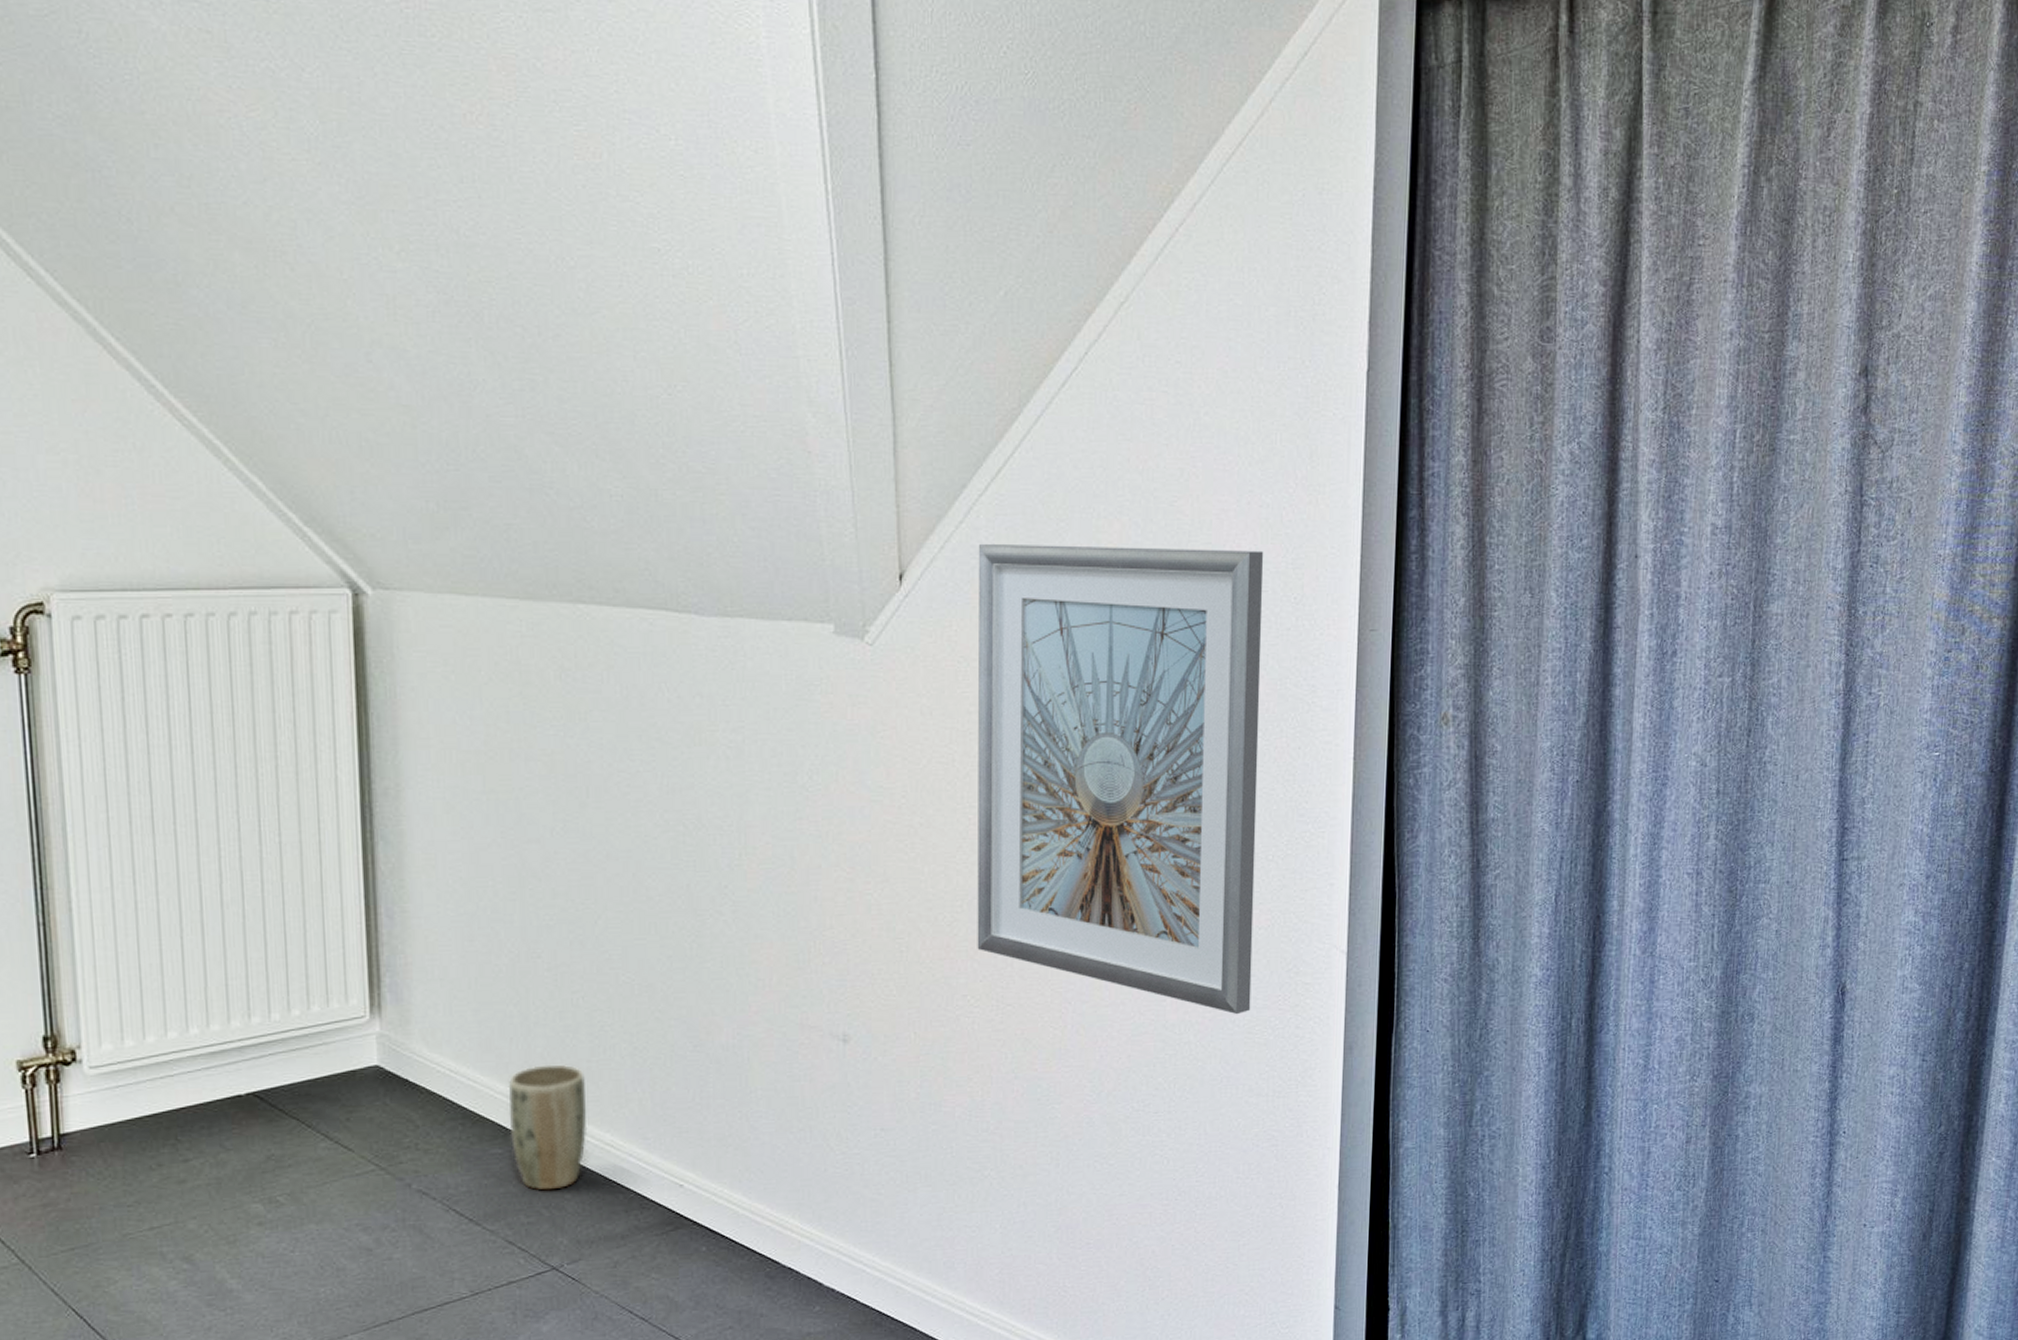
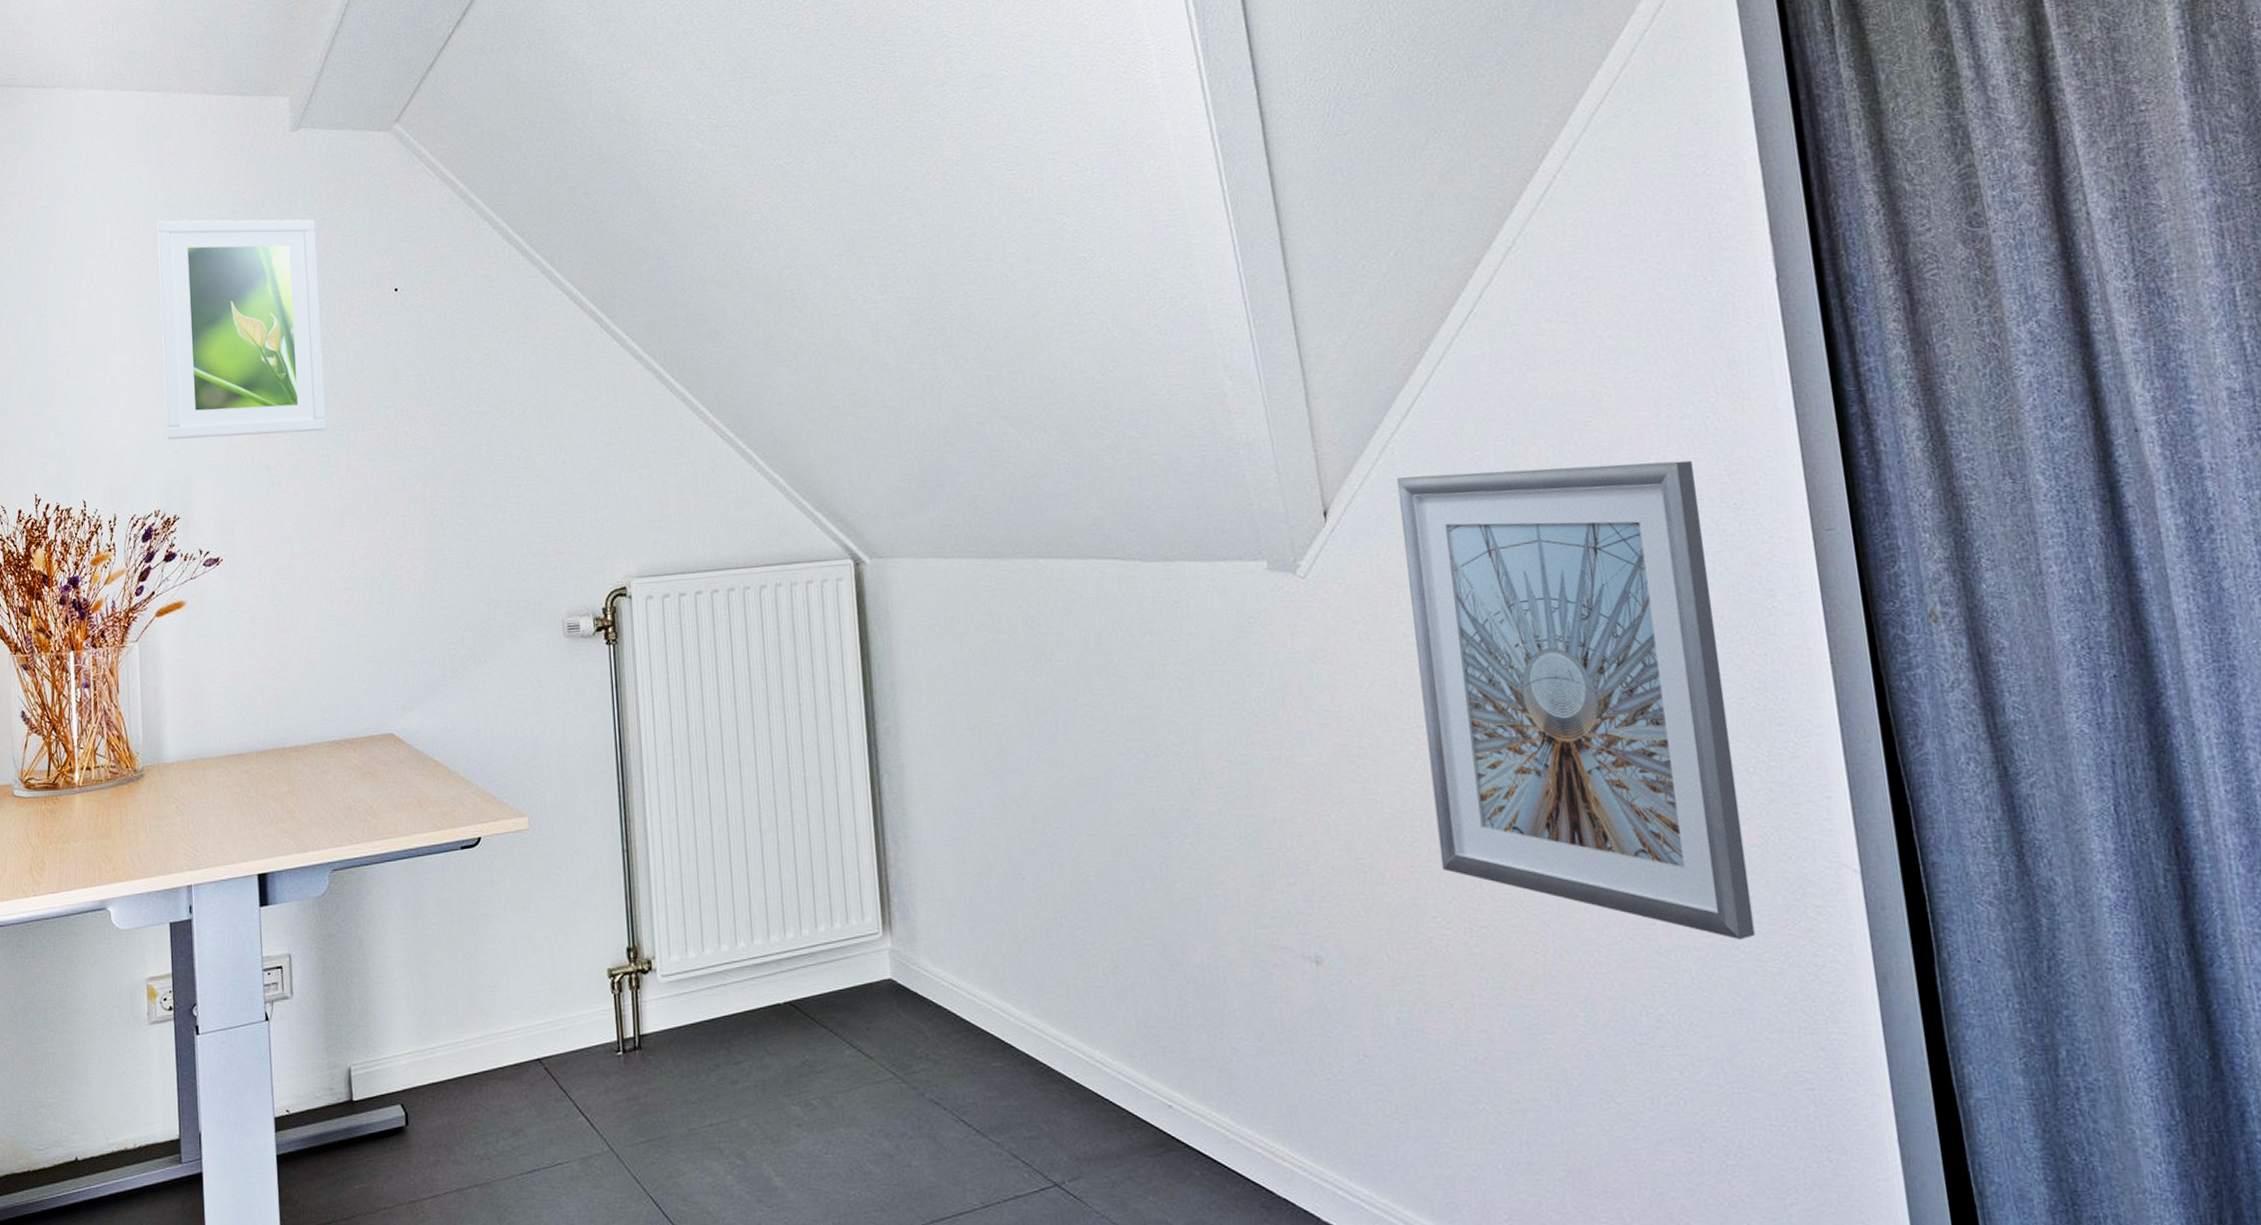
plant pot: present [508,1064,588,1191] -> none [1004,981,1078,1105]

